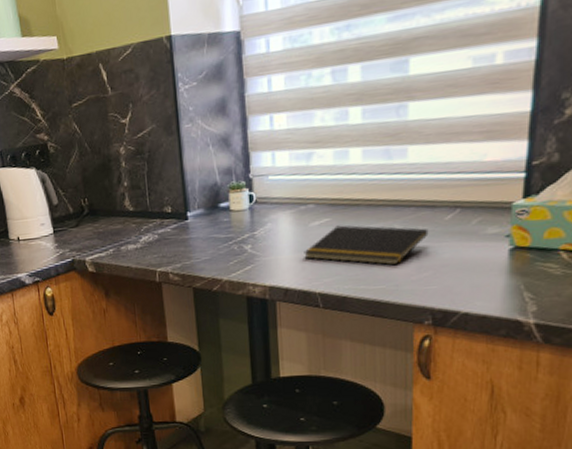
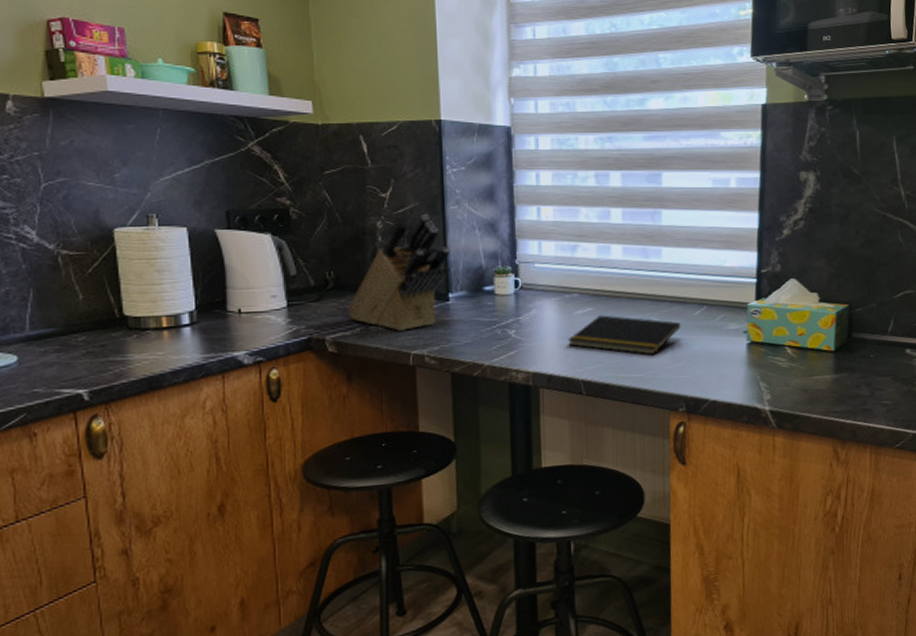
knife block: none [101,134,188,250] -> present [347,213,450,331]

